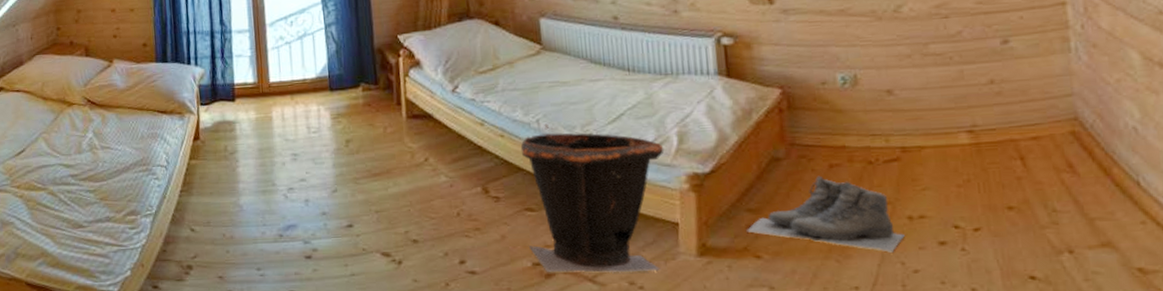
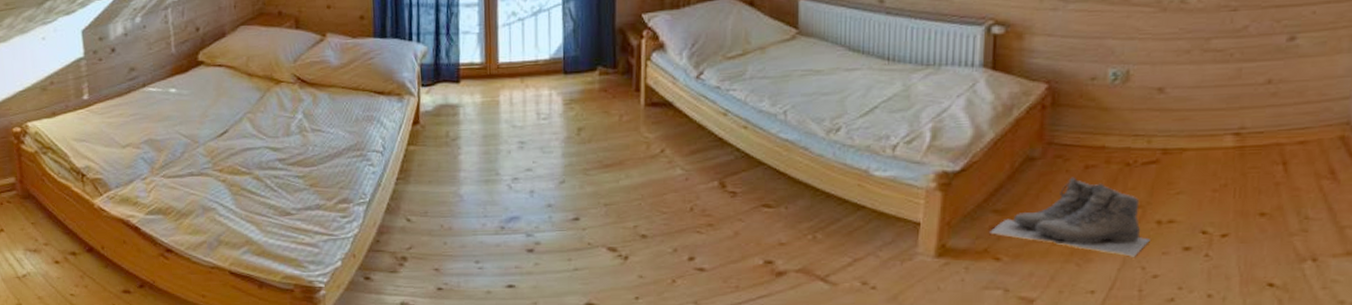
waste bin: present [520,123,665,273] -> none [763,115,916,273]

